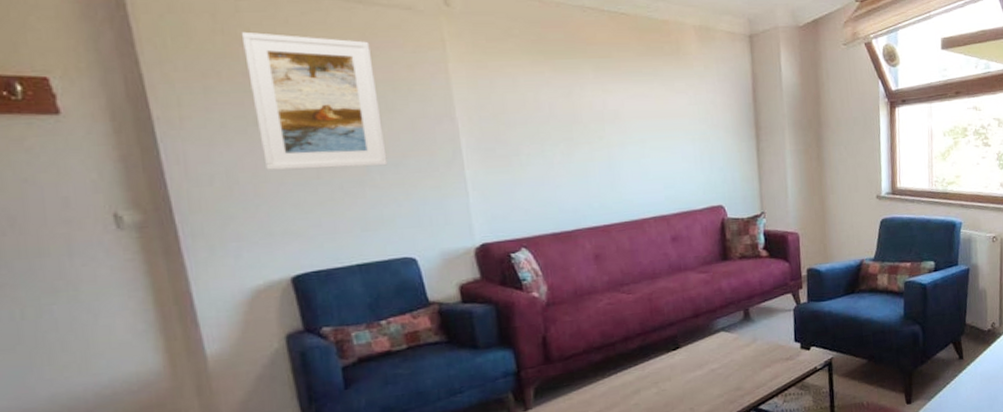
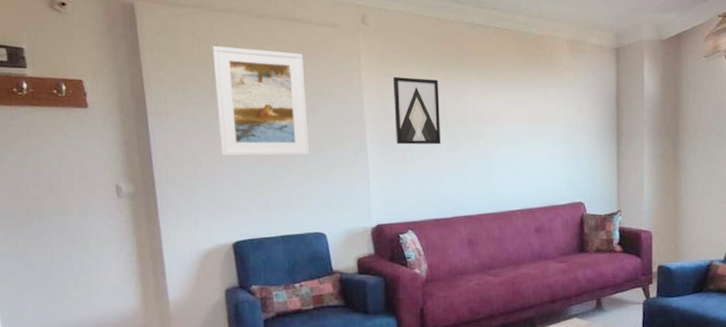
wall art: none [490,68,554,149] -> present [393,76,441,145]

